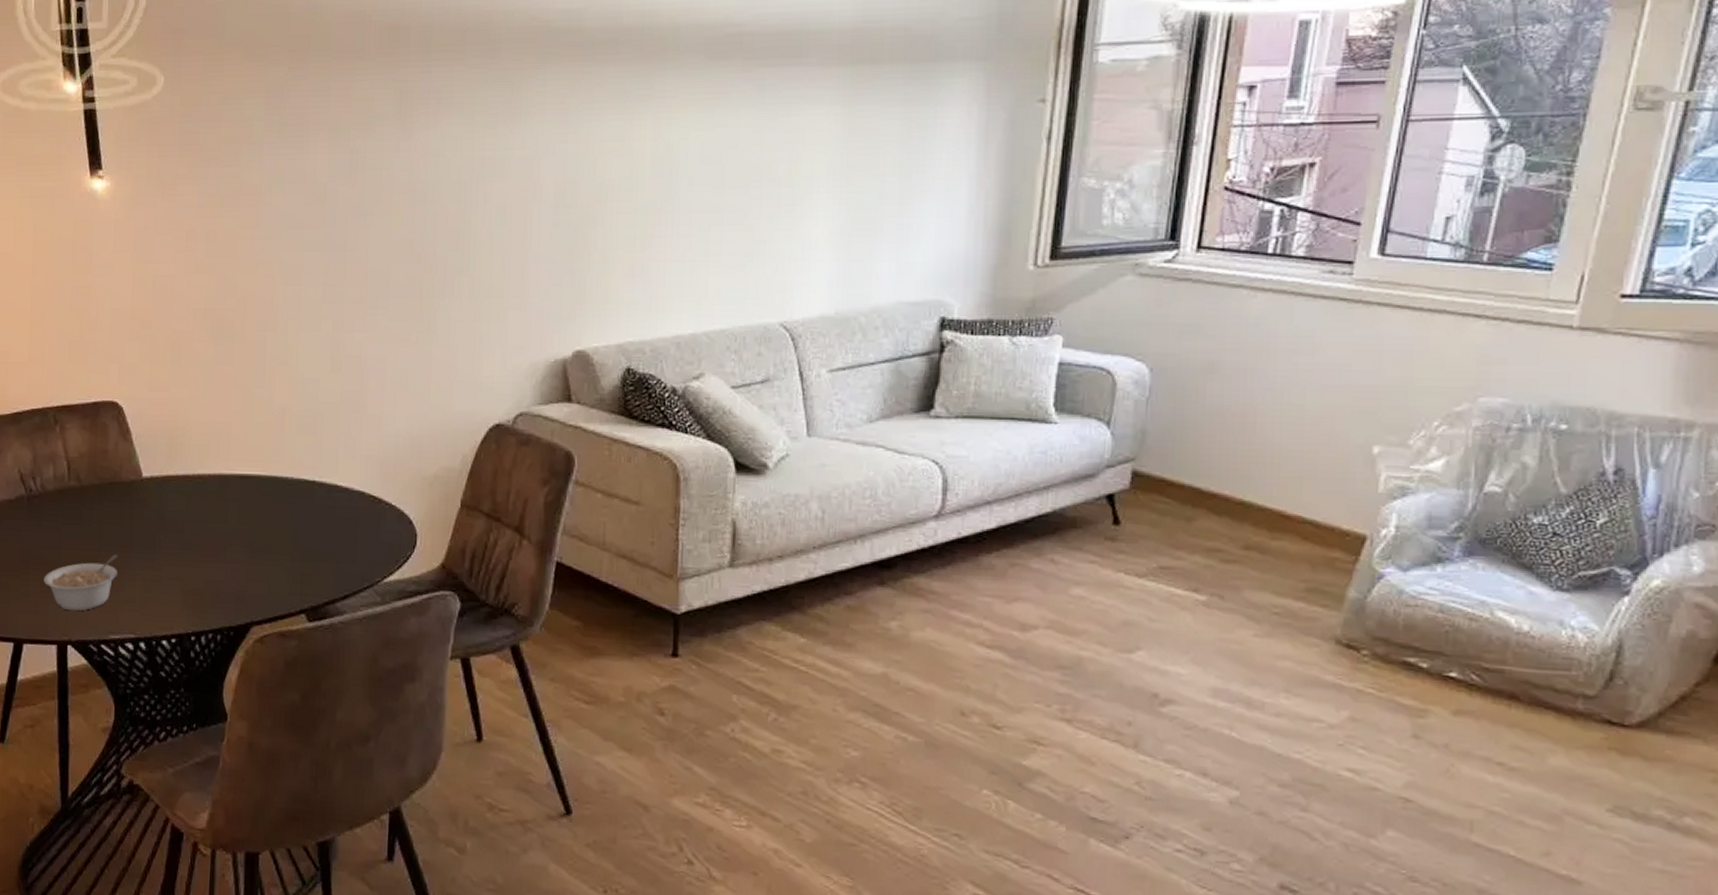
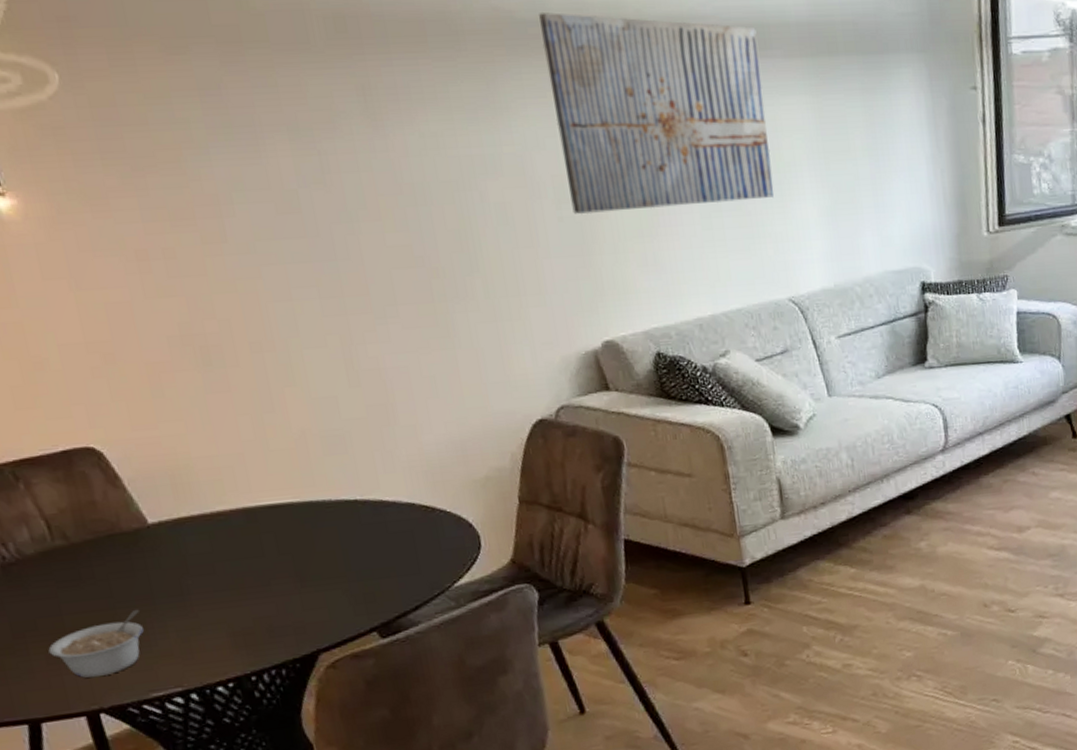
wall art: none [569,21,793,221] -> present [539,12,774,215]

